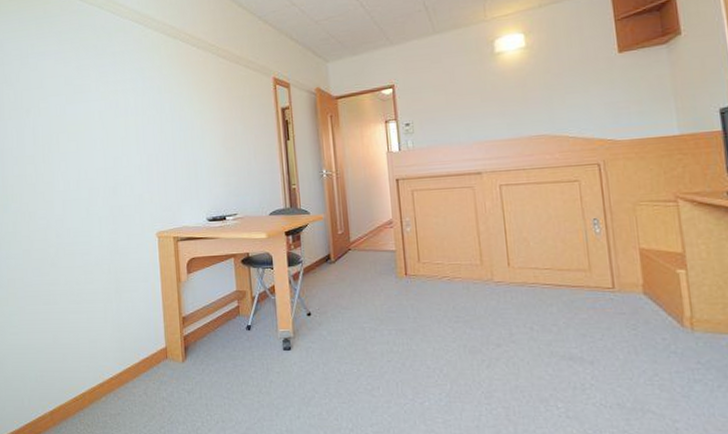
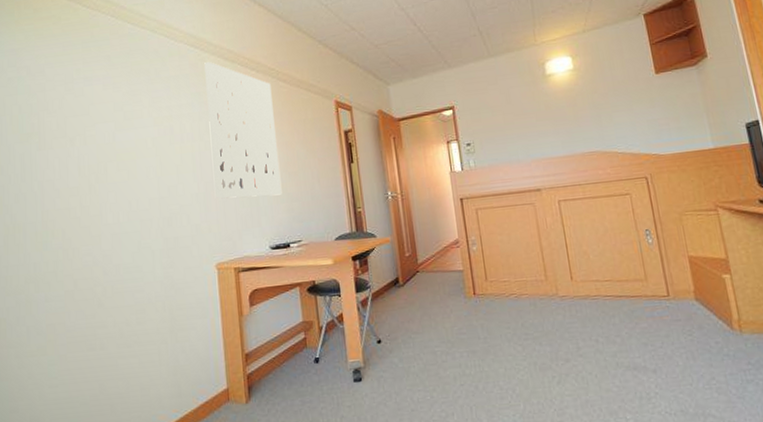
wall art: none [148,37,220,171] -> present [204,61,282,198]

